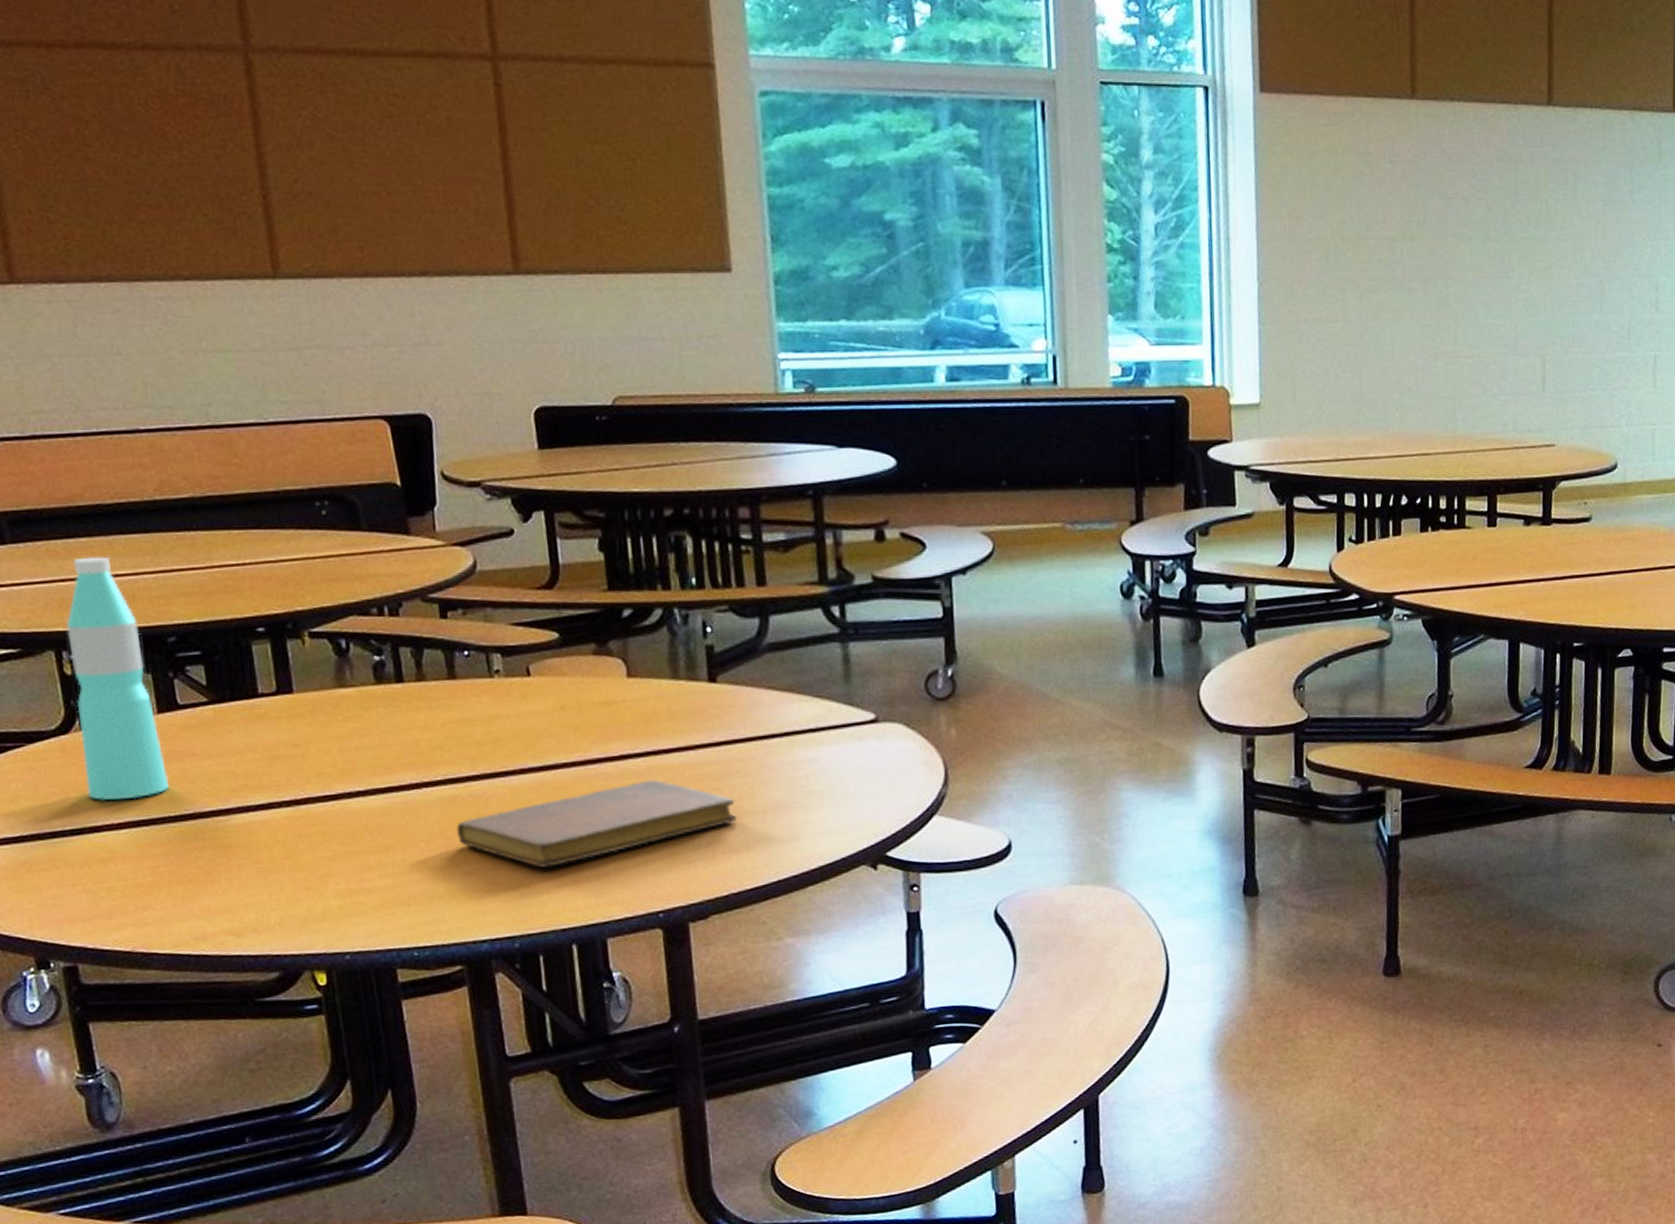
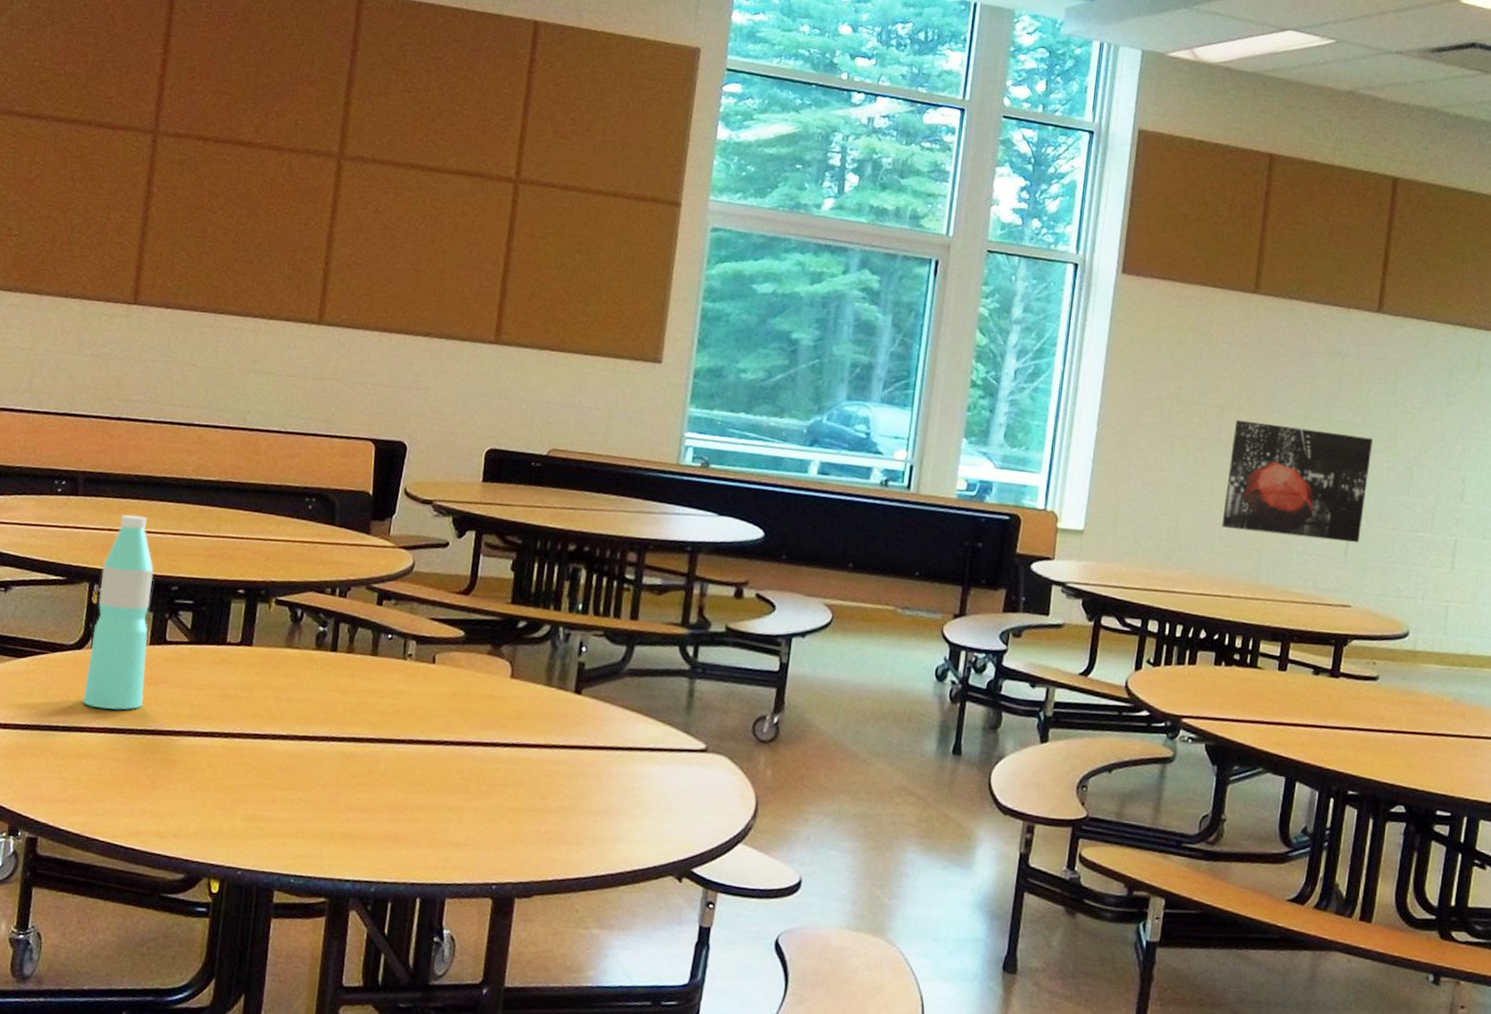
notebook: present [456,779,737,868] -> none [348,767,575,827]
wall art: none [1408,251,1558,377] -> present [1221,419,1373,543]

